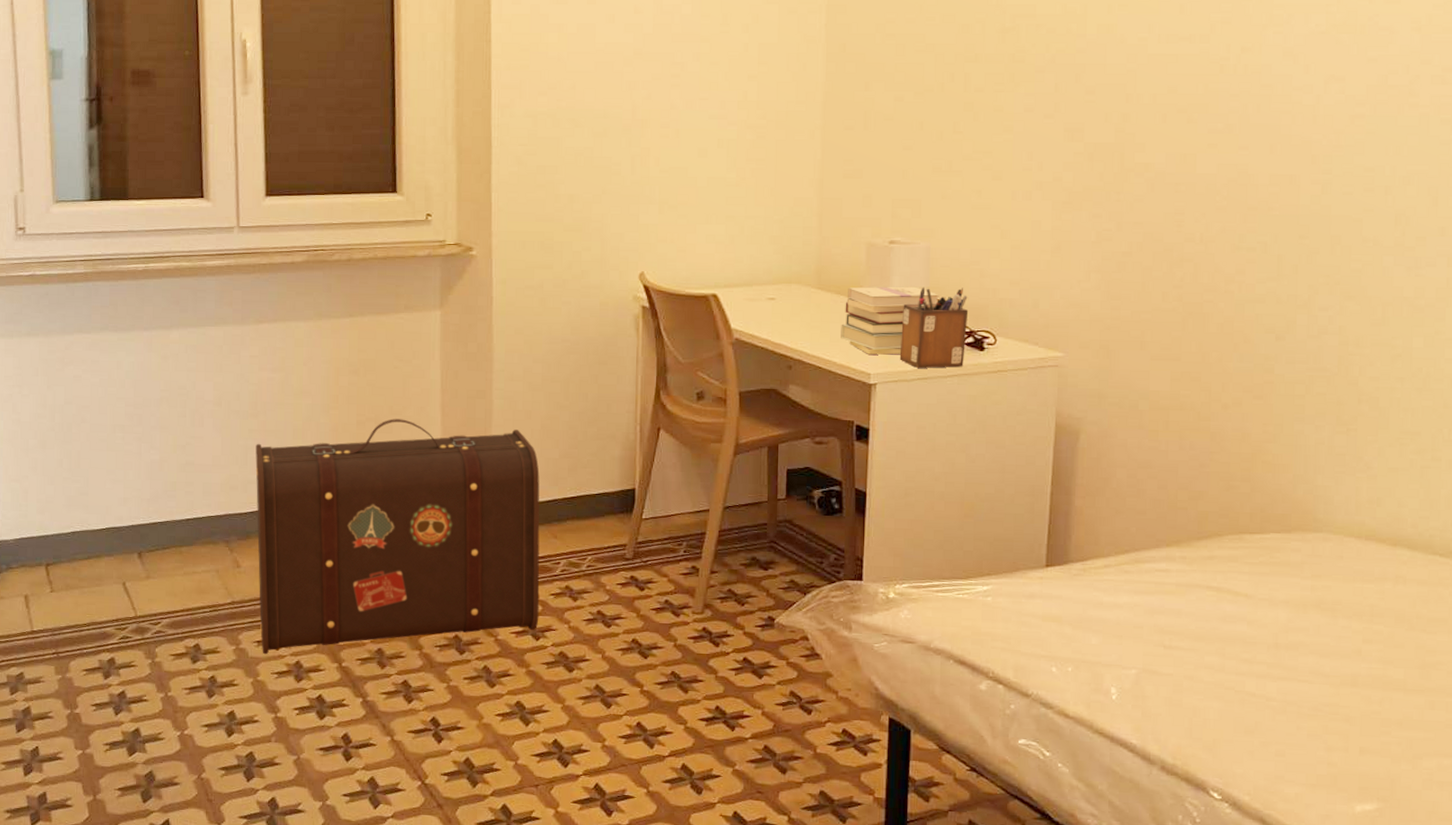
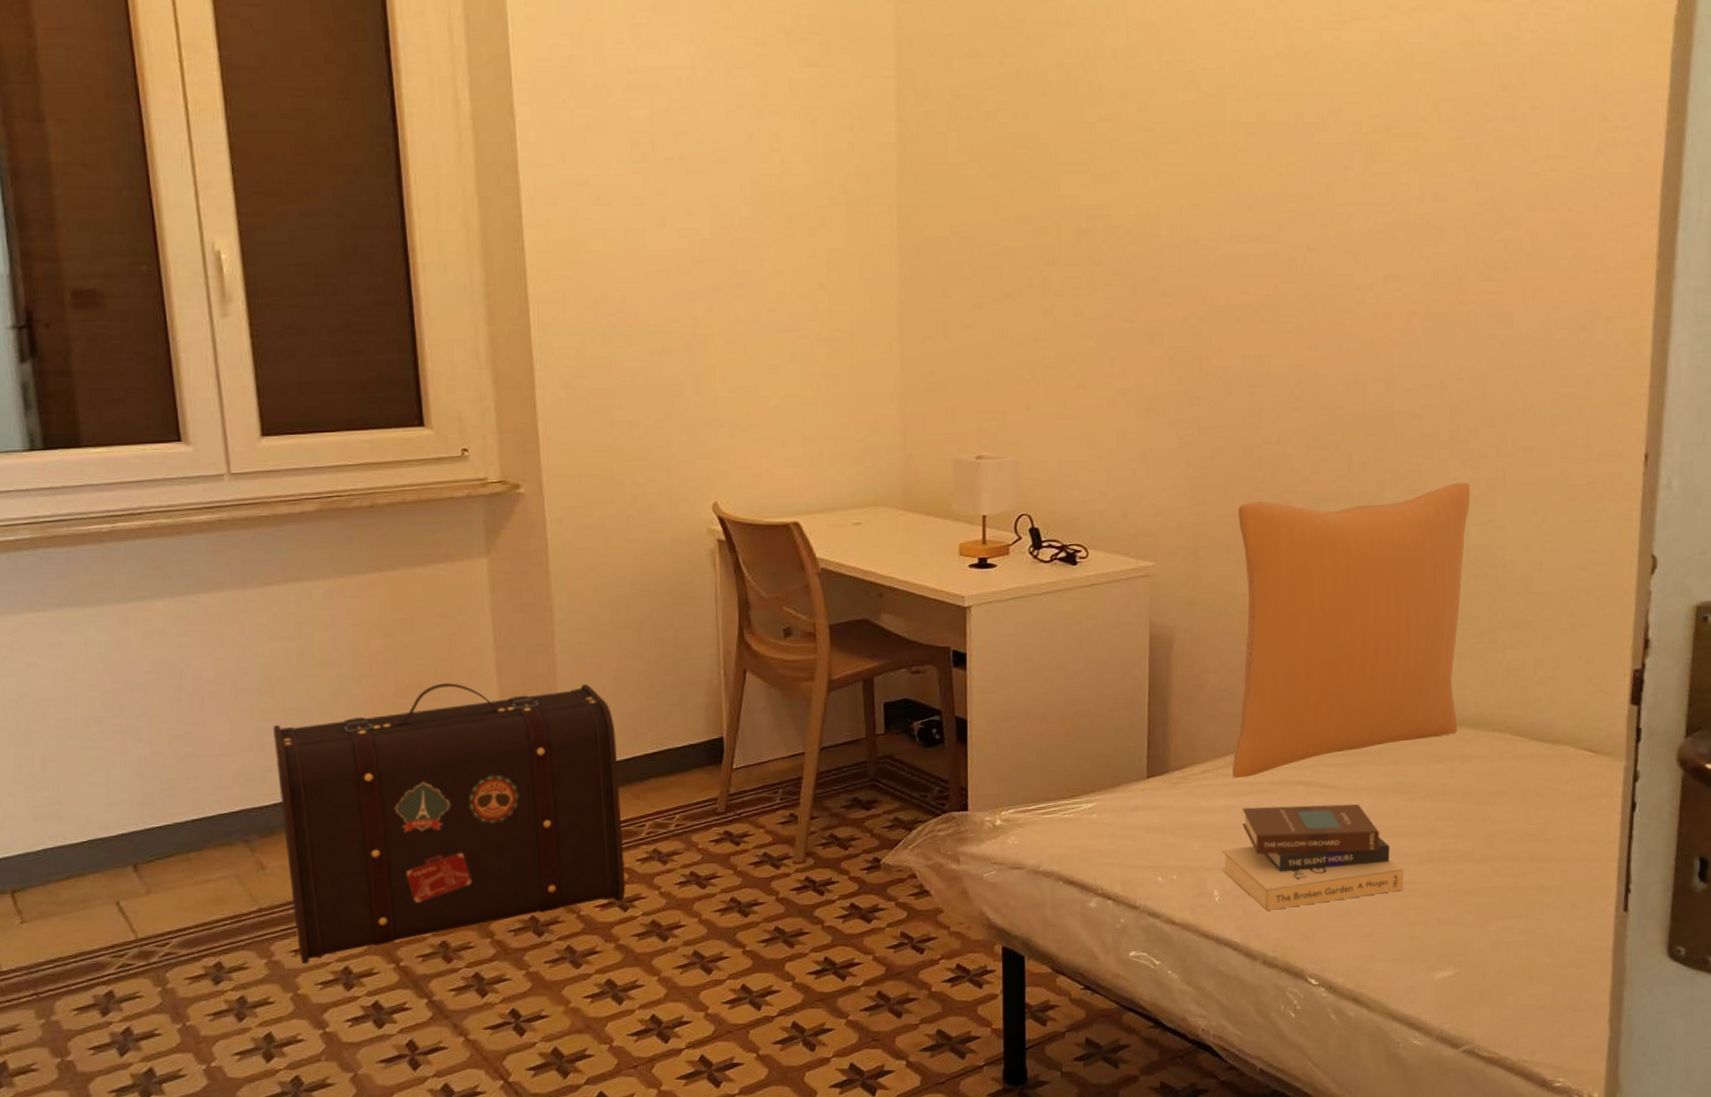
books: present [841,286,939,355] -> none [931,502,1029,576]
desk organizer: present [899,287,969,368] -> none [993,501,1060,587]
books: none [1121,607,1324,716] -> present [1221,804,1404,911]
pillow: none [1136,291,1415,577] -> present [1232,483,1470,778]

